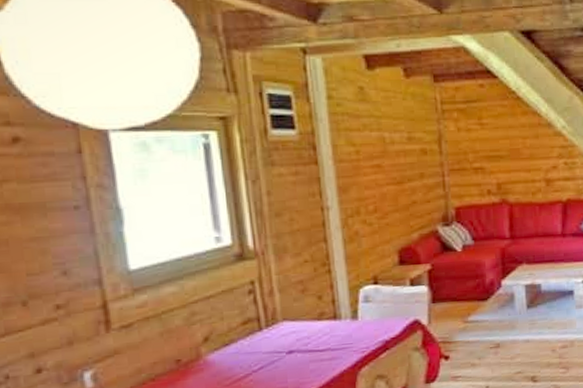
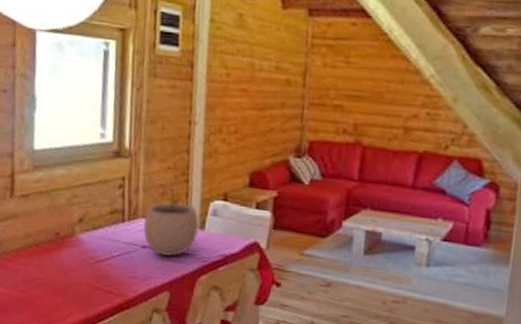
plant pot: none [285,283,352,357] -> present [143,188,199,257]

